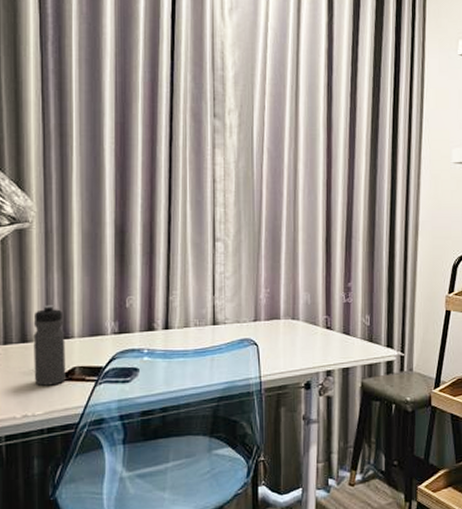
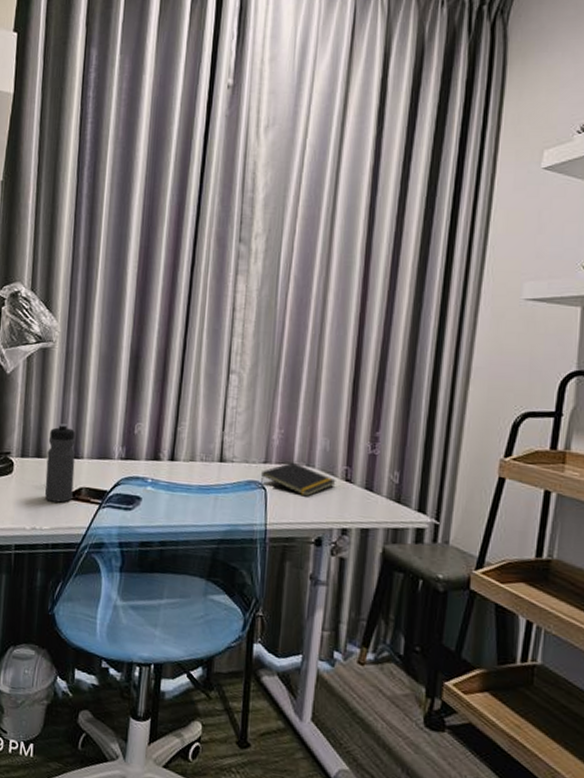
notepad: none [251,317,318,347] -> present [259,462,336,497]

